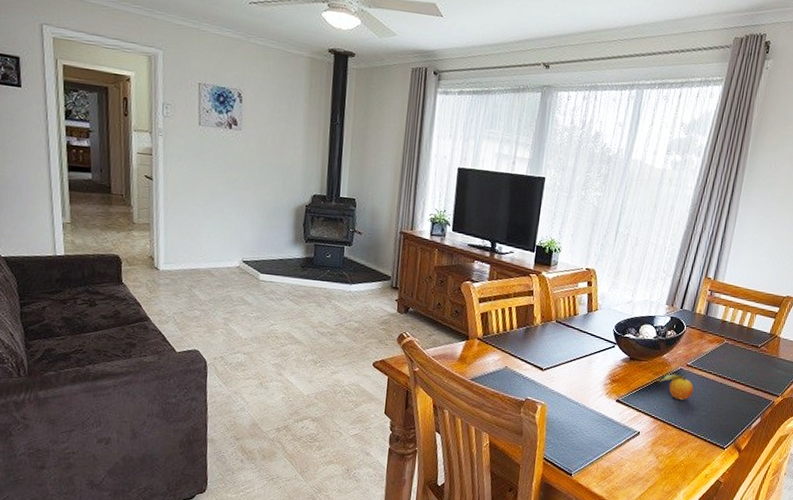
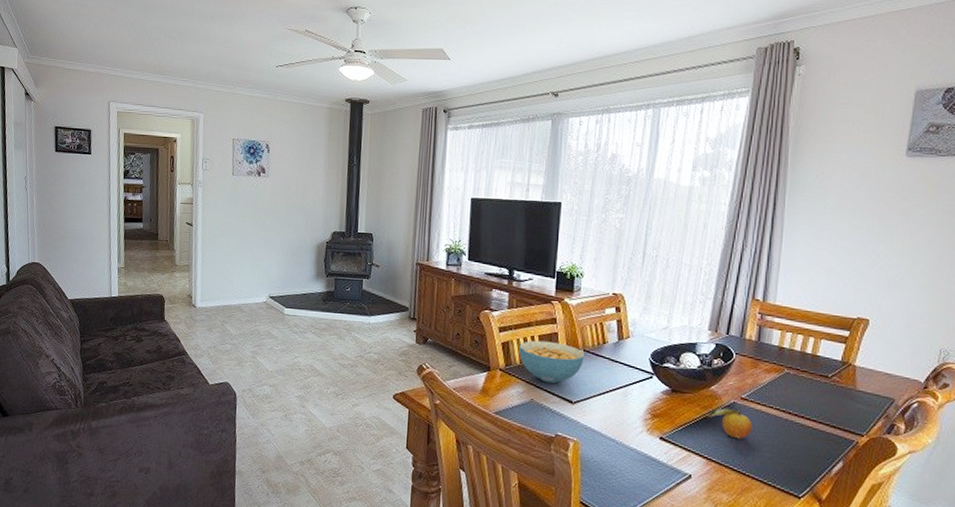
cereal bowl: none [496,311,557,352] -> present [519,340,585,384]

